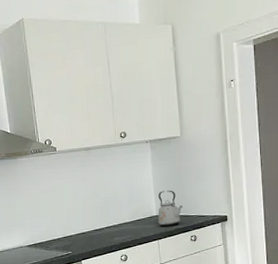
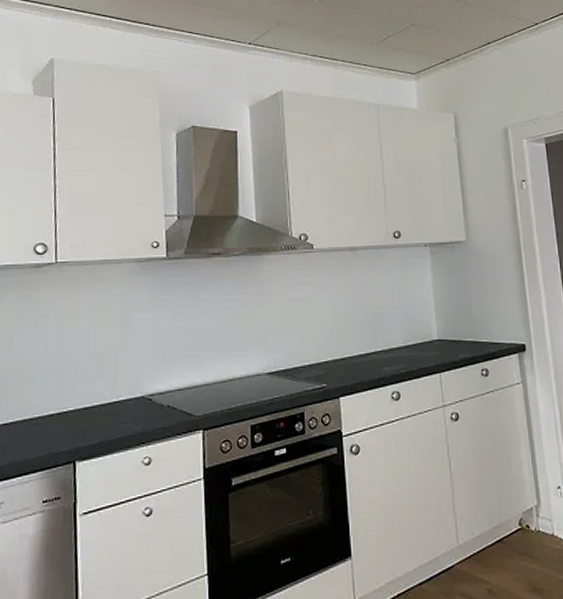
kettle: present [158,190,184,227] -> none [439,307,471,355]

